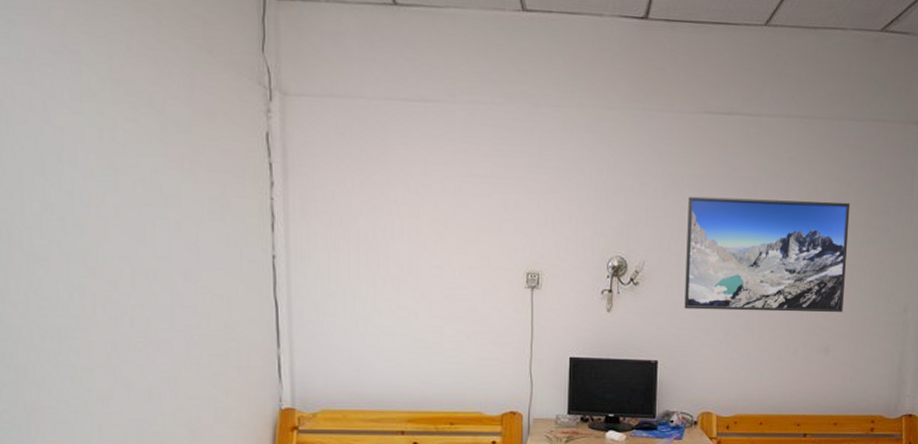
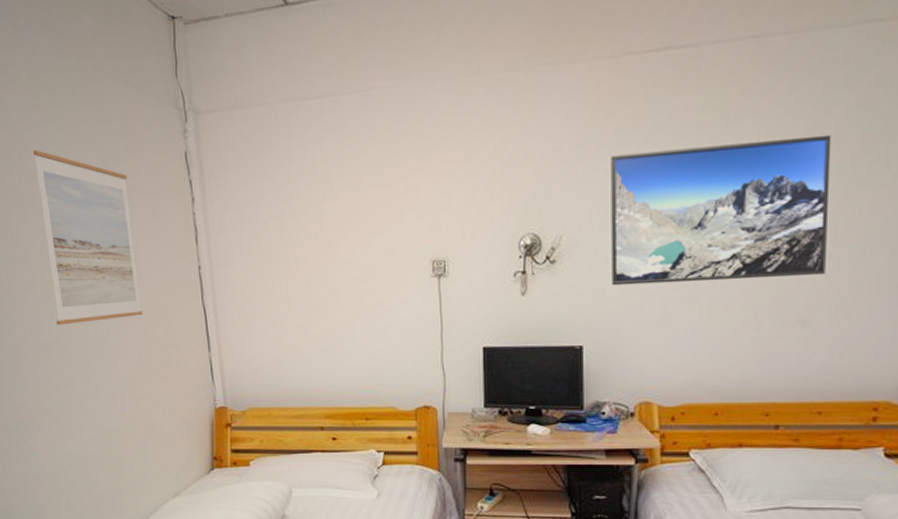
wall art: none [62,101,197,308] -> present [32,150,143,325]

